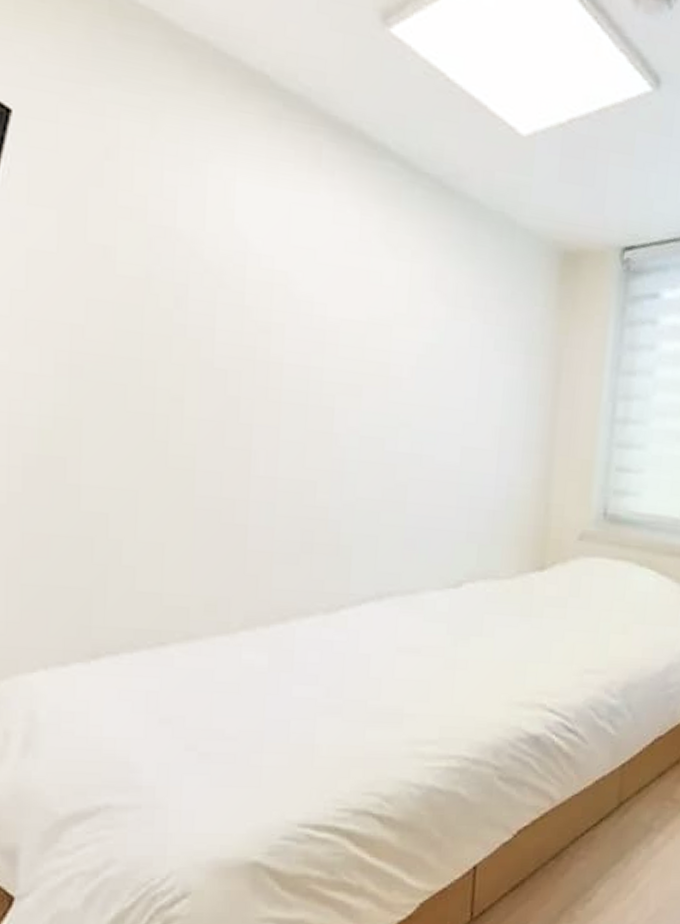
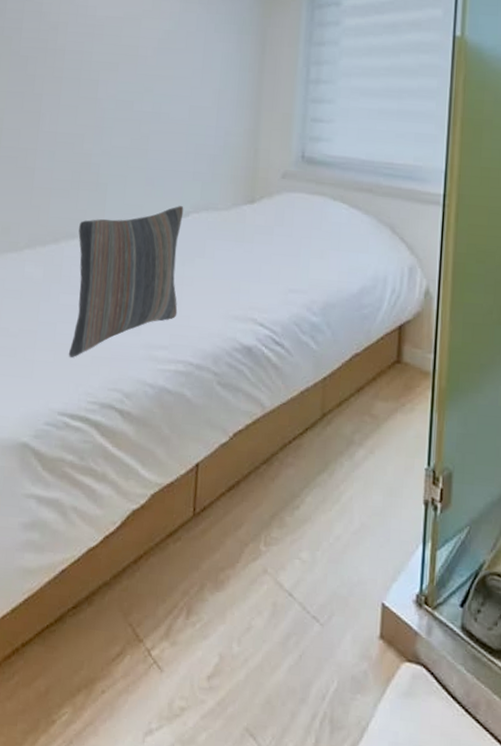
pillow: none [308,574,456,760] -> present [68,206,184,357]

